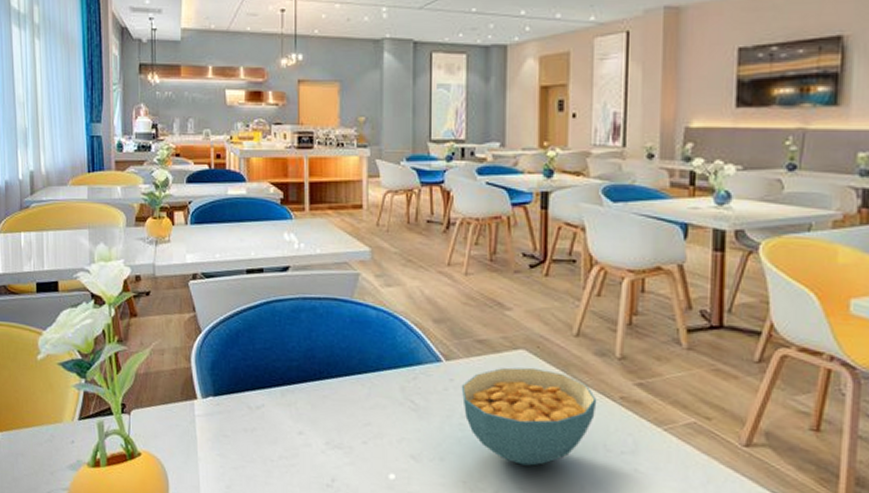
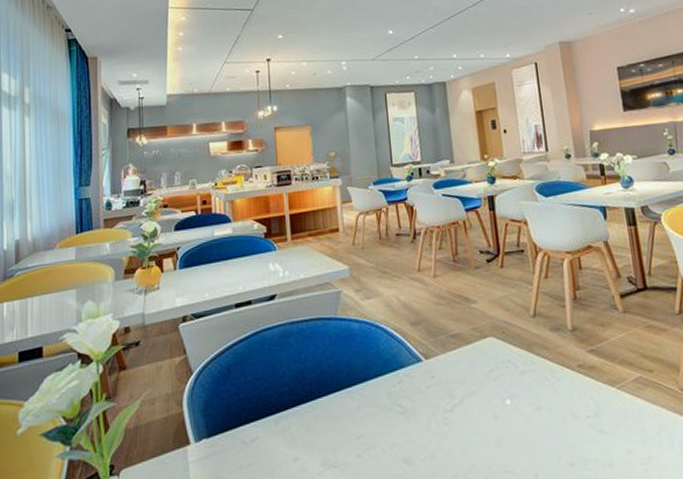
cereal bowl: present [461,367,597,466] -> none [442,352,560,448]

